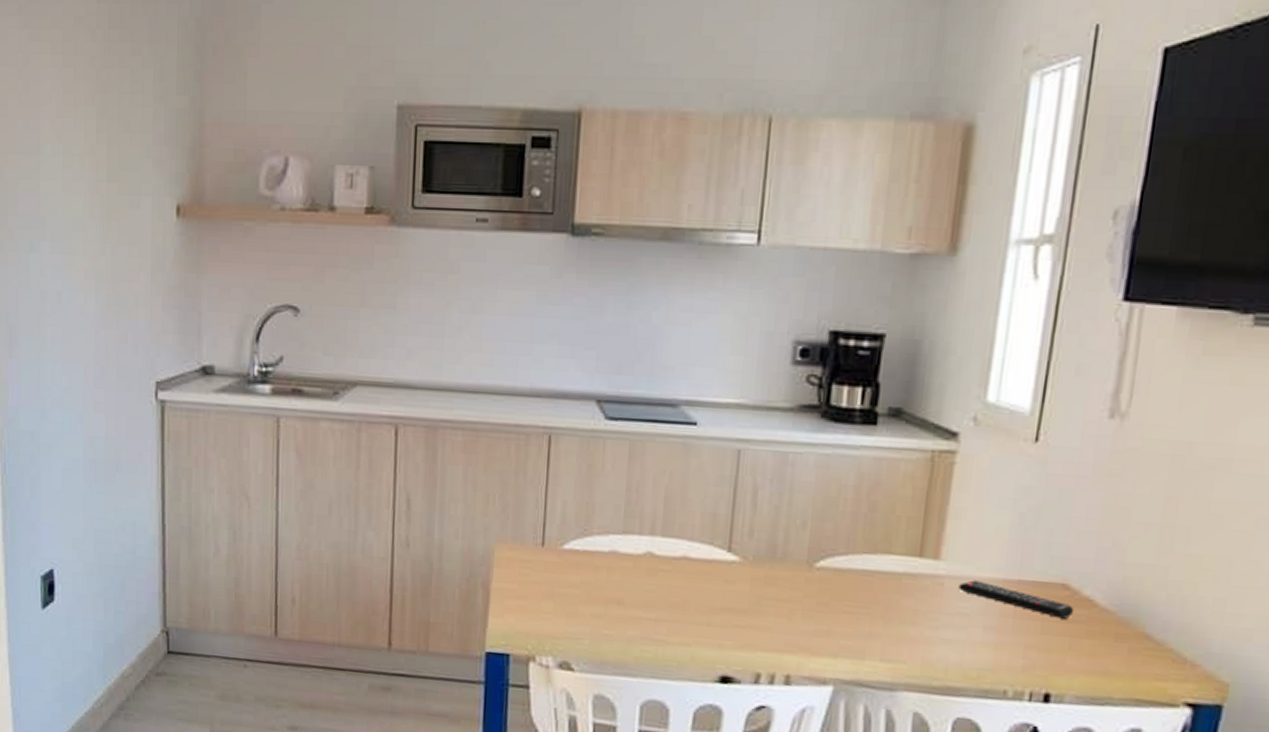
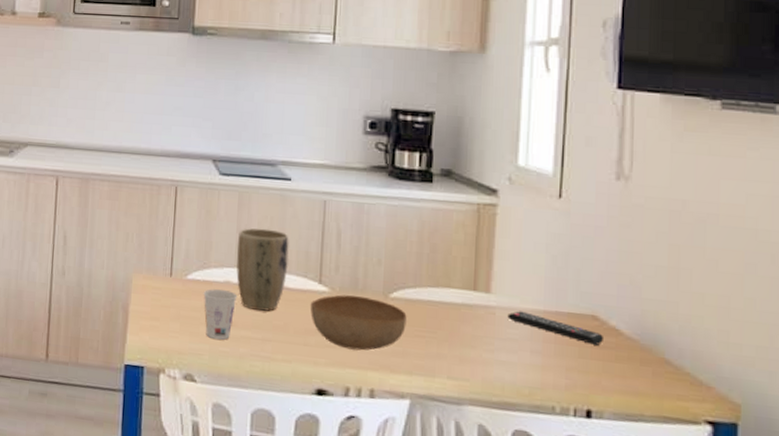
cup: none [583,560,626,622] -> present [203,289,238,341]
plant pot: none [625,485,693,587] -> present [236,228,289,312]
bowl: none [715,564,835,631] -> present [310,294,407,351]

